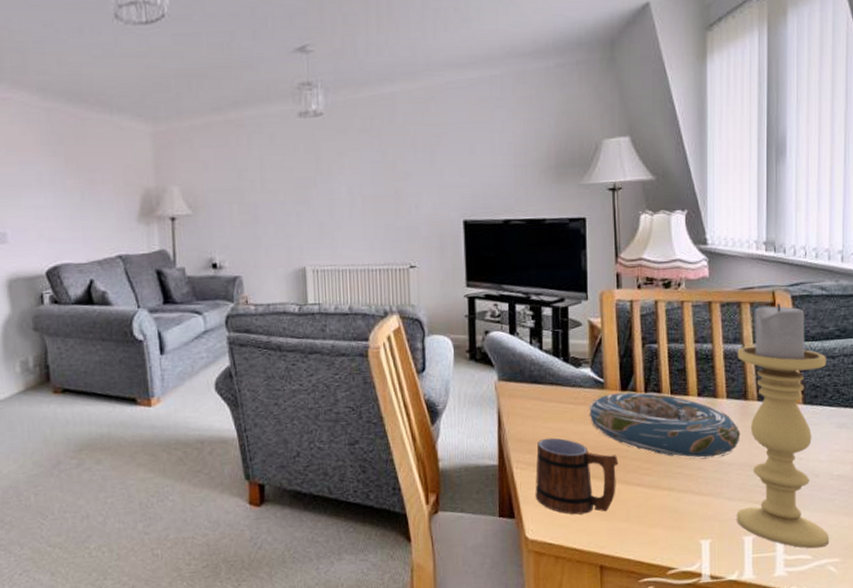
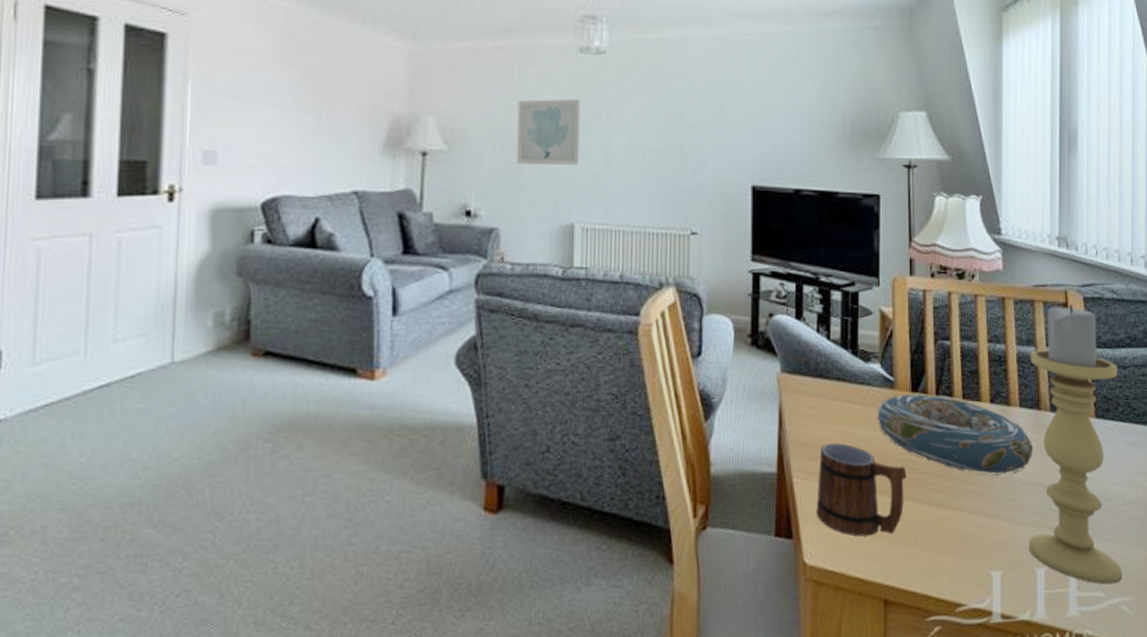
wall art: none [248,158,306,221] -> present [516,99,580,165]

